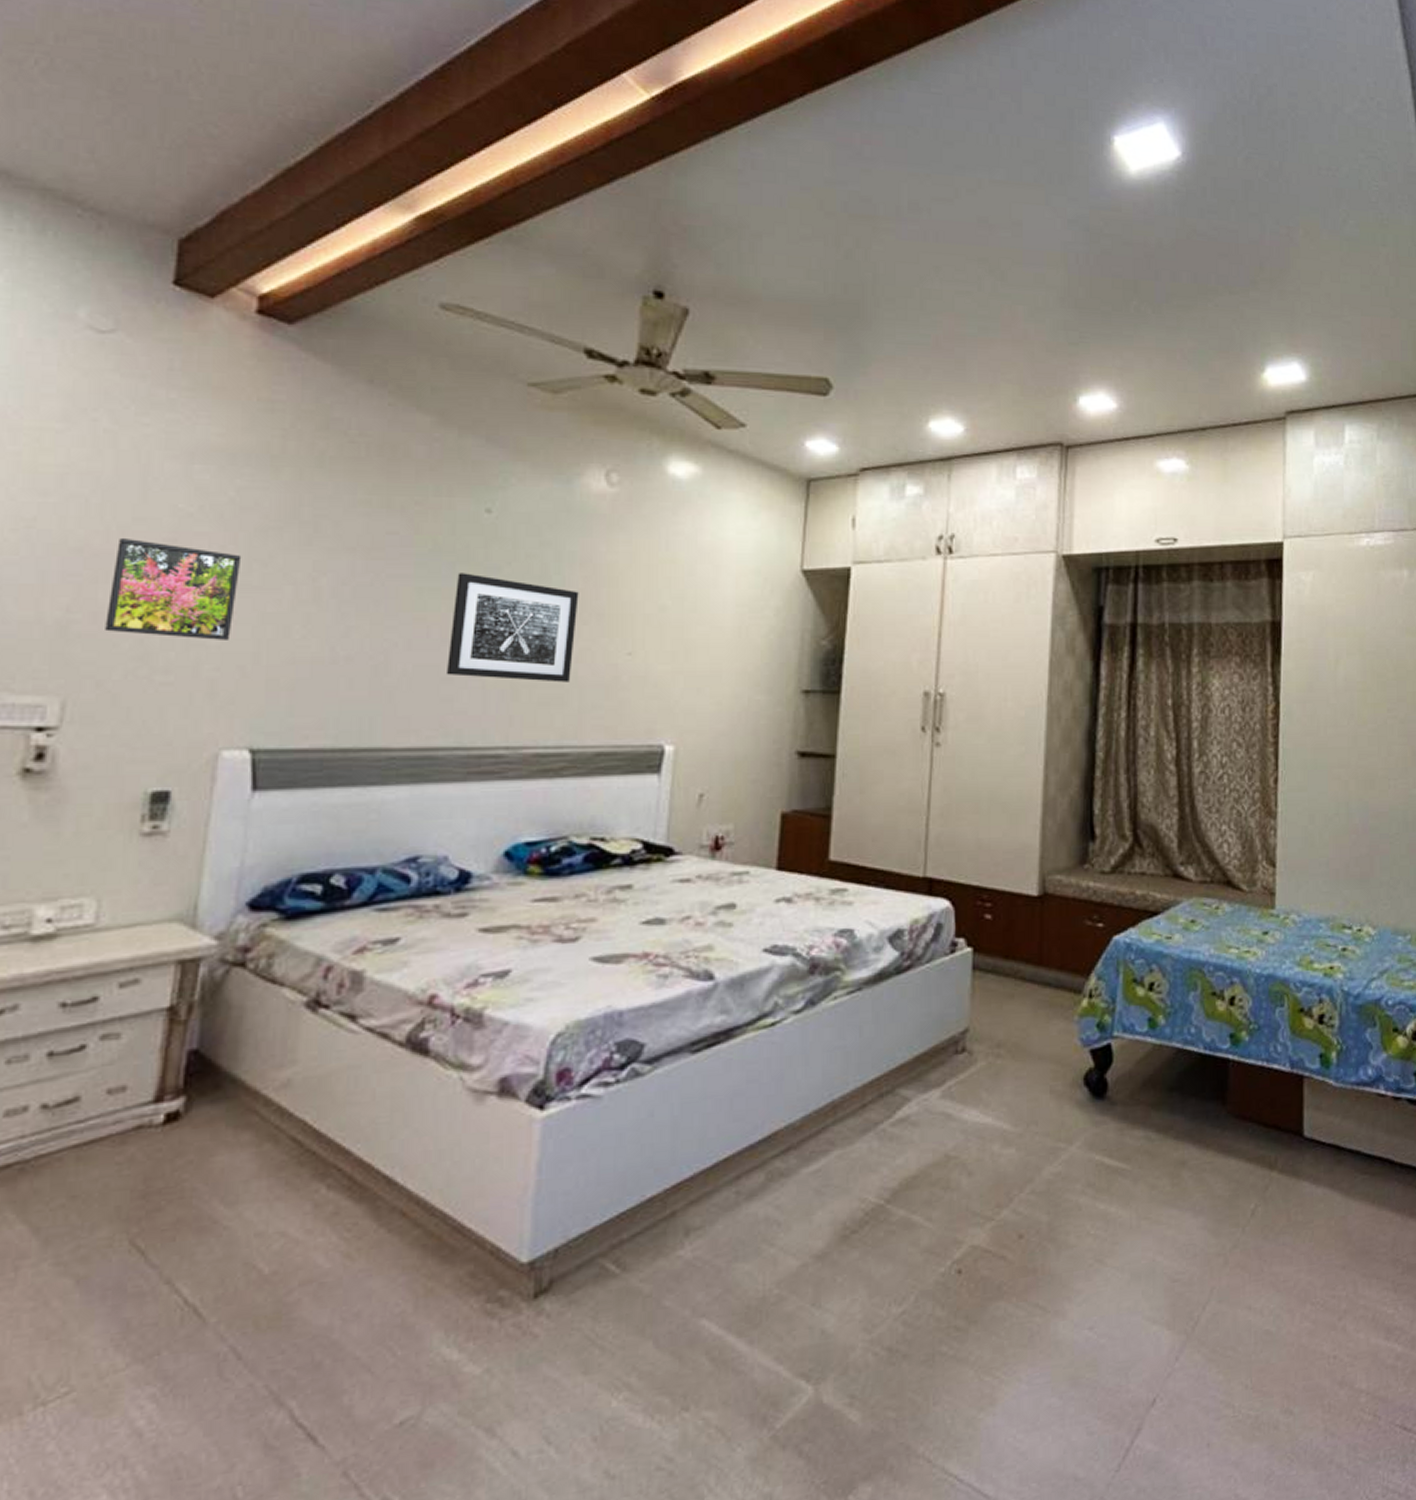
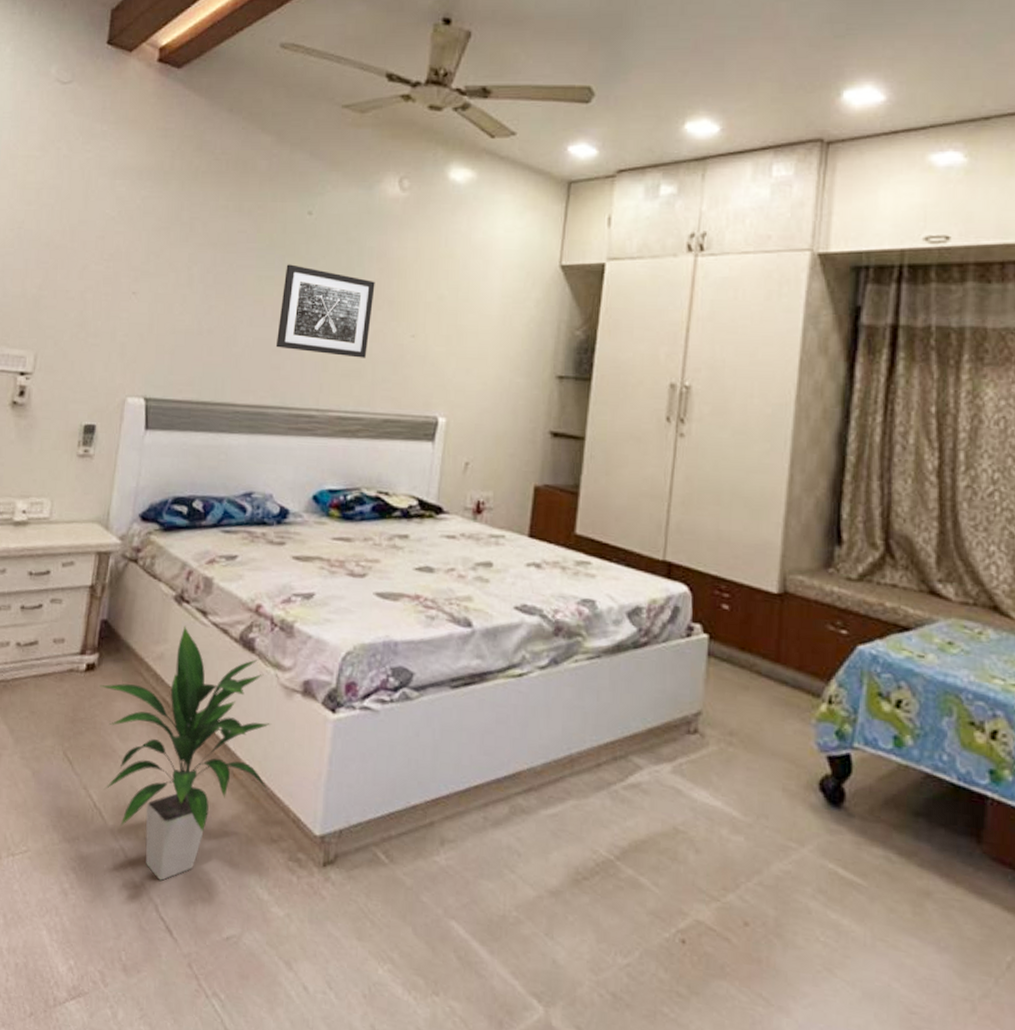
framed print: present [105,539,242,640] -> none [61,236,144,314]
indoor plant: none [188,1037,456,1376] -> present [99,625,272,881]

